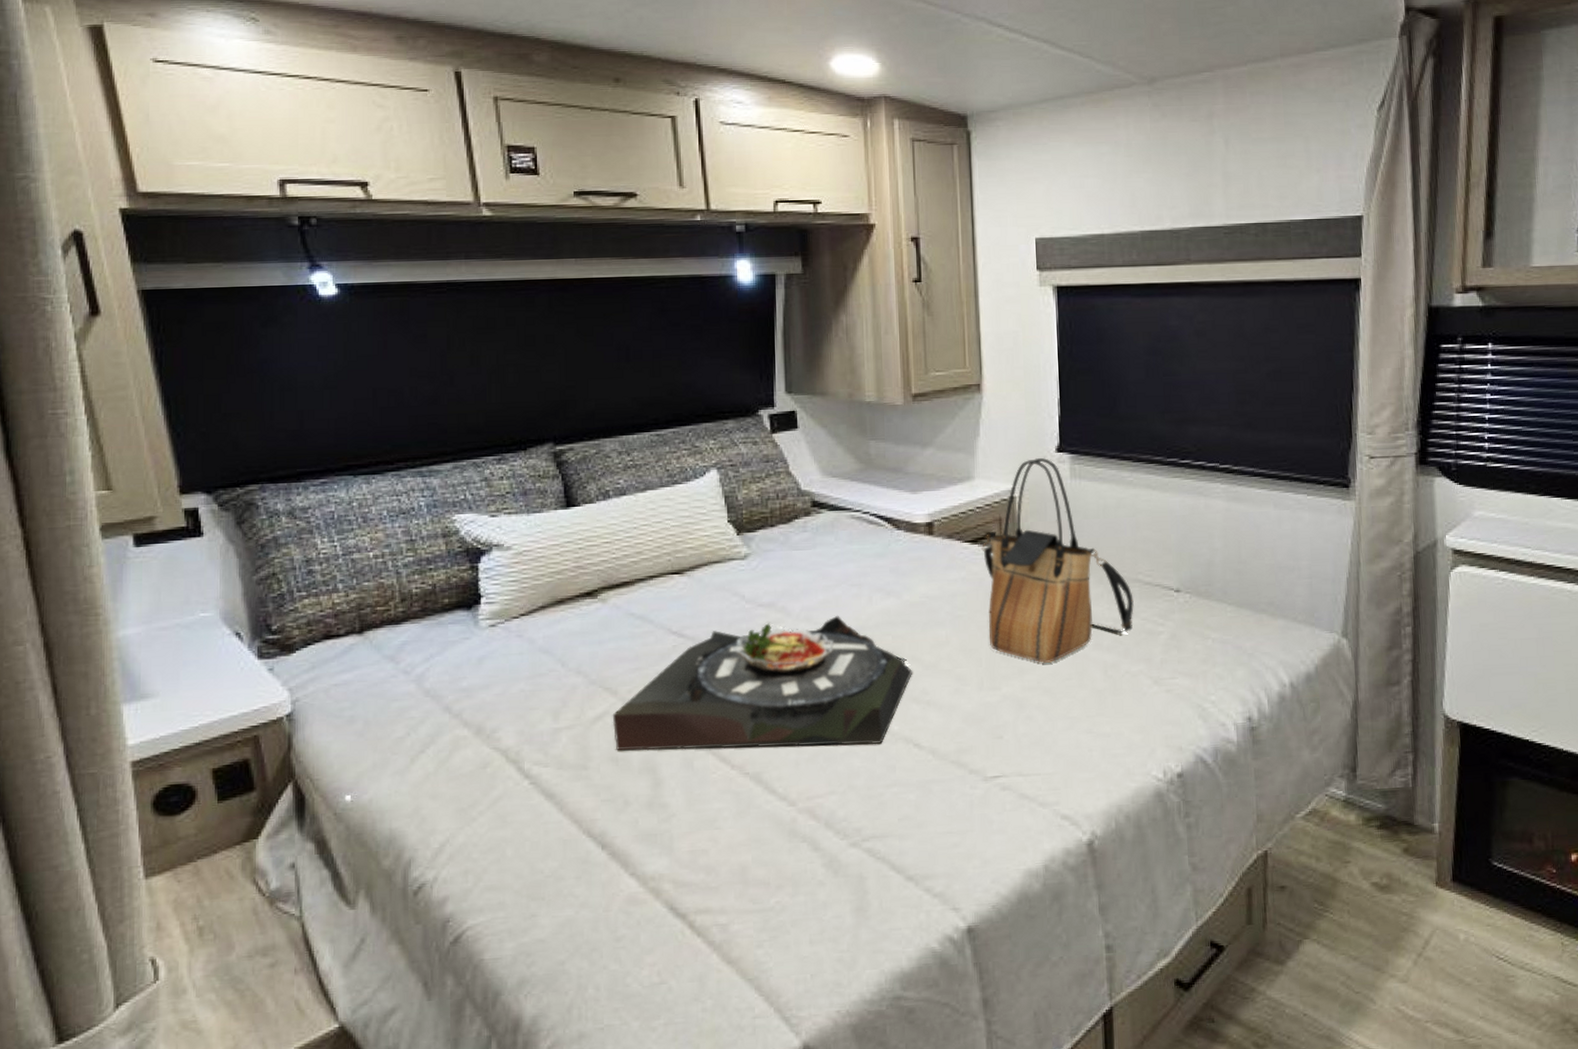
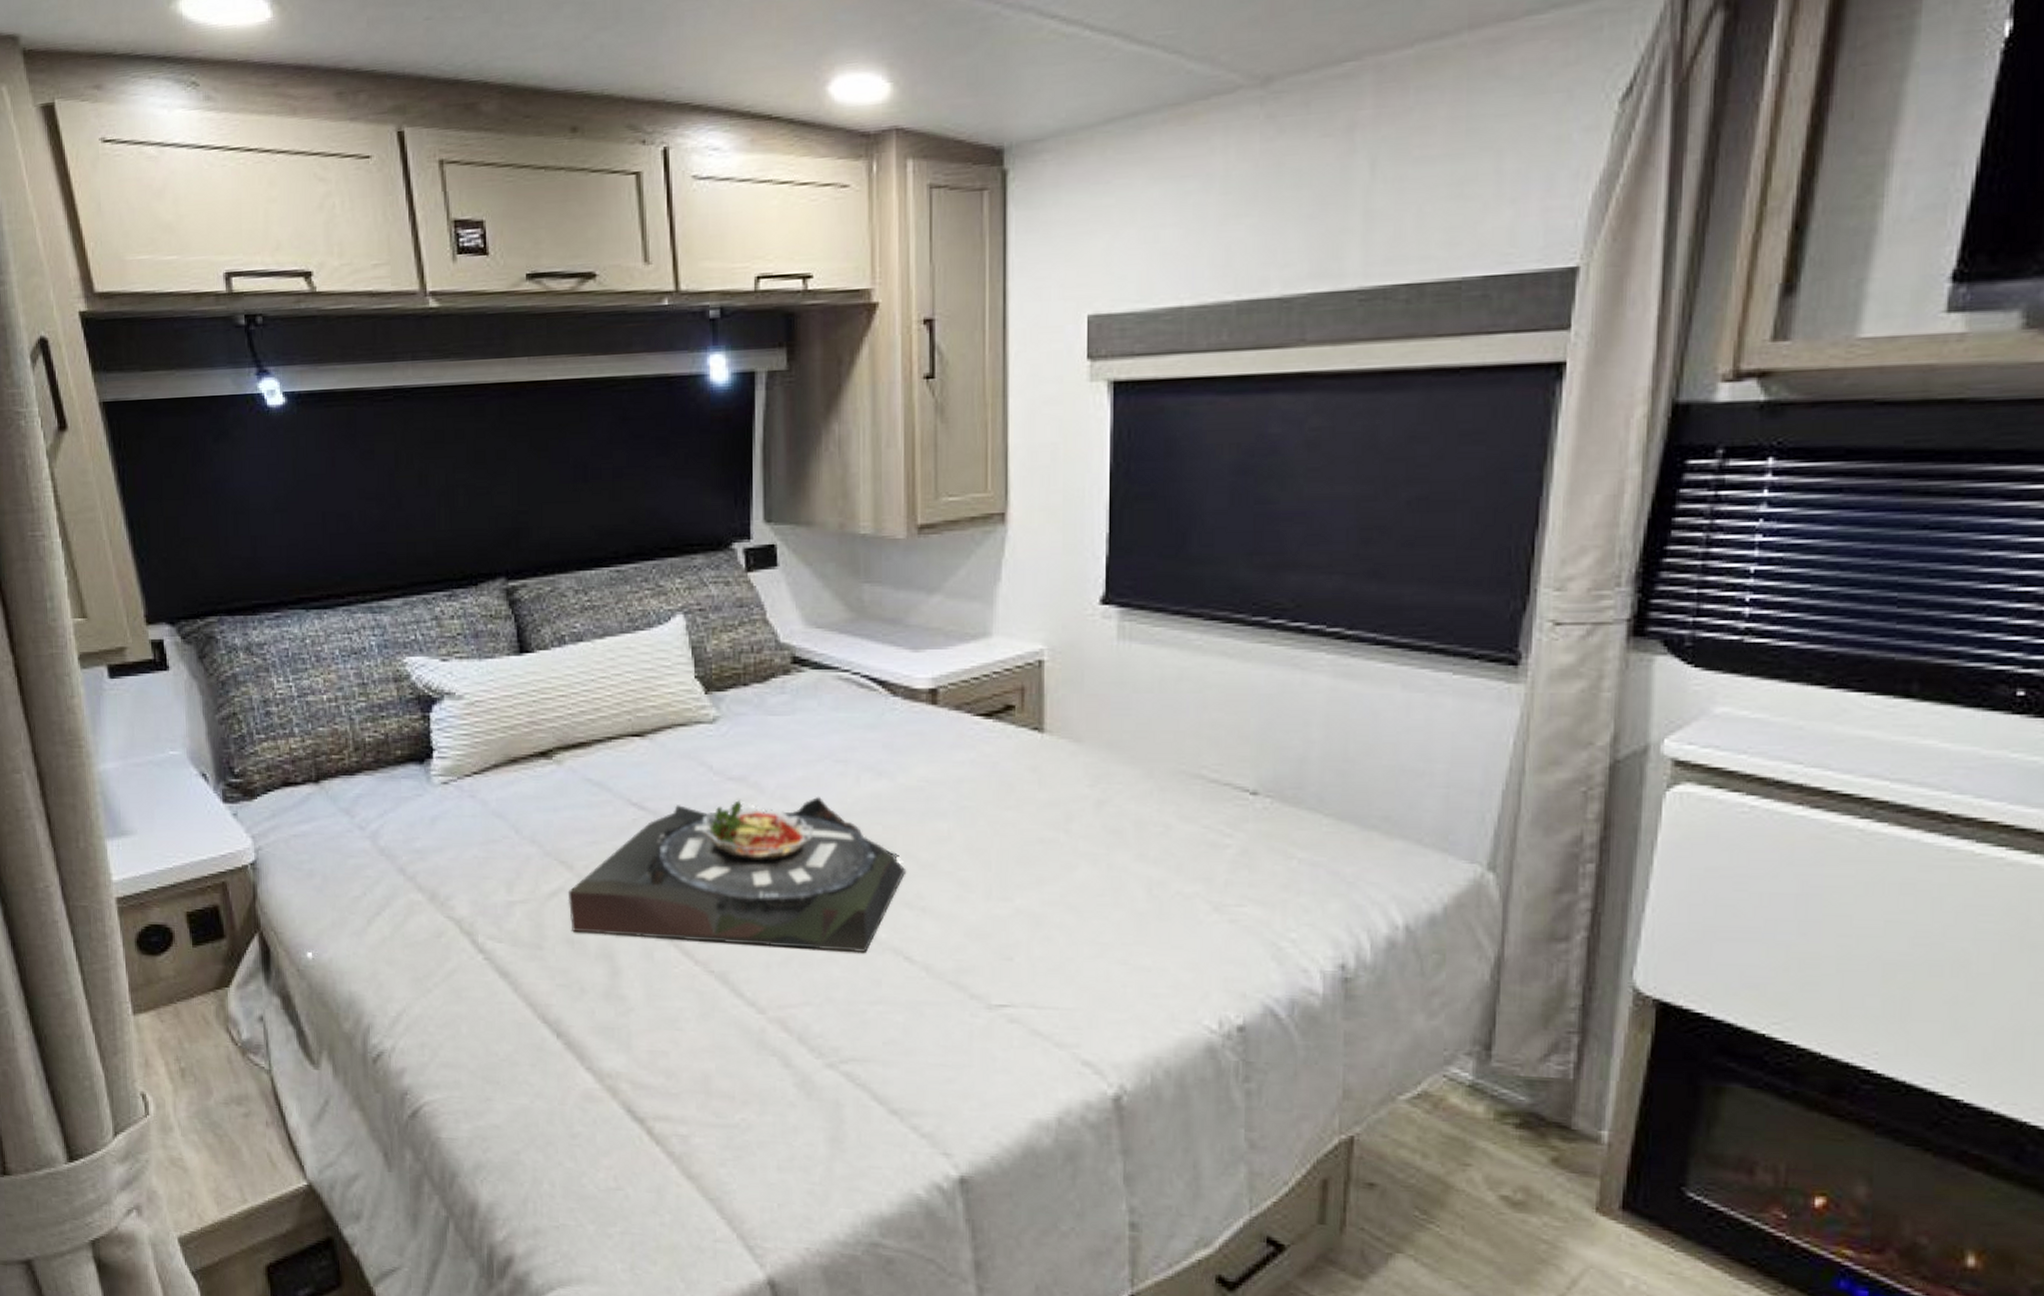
tote bag: present [981,457,1134,663] -> none [997,610,1193,873]

